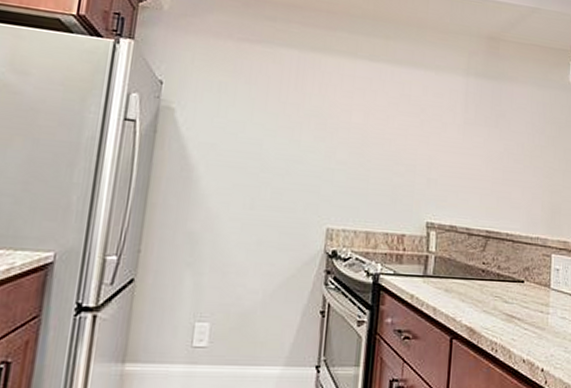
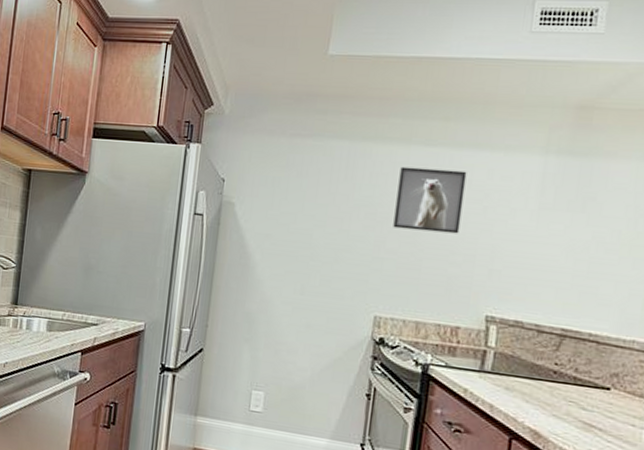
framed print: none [342,79,406,145] -> present [393,166,467,234]

